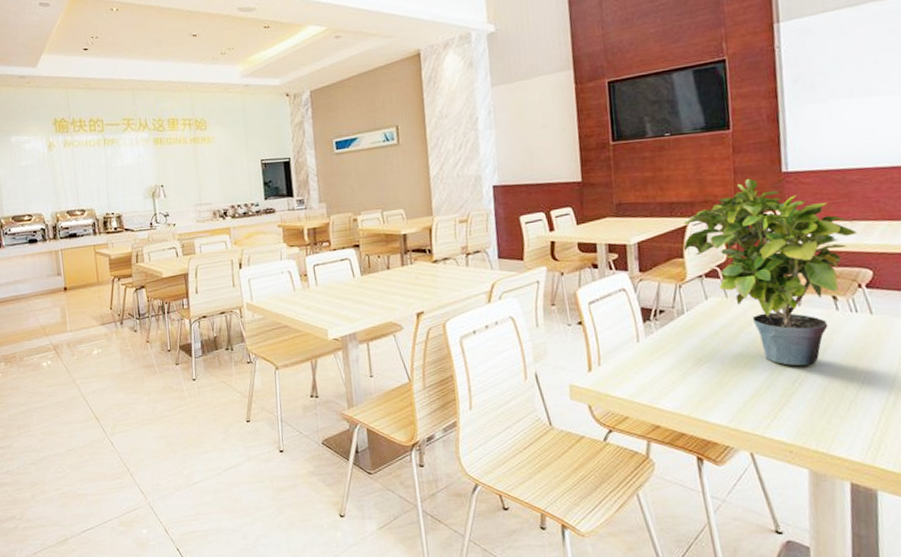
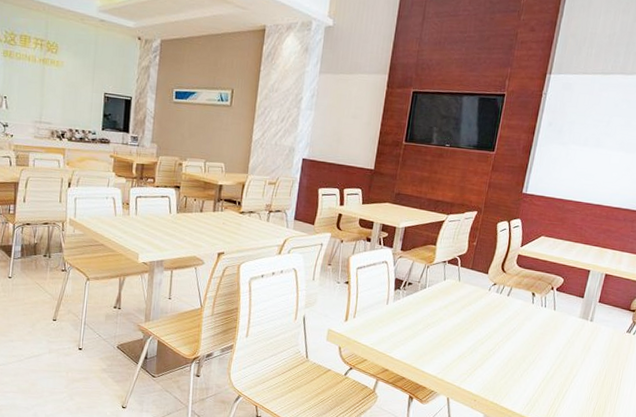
potted plant: present [683,178,858,366] -> none [437,192,562,341]

